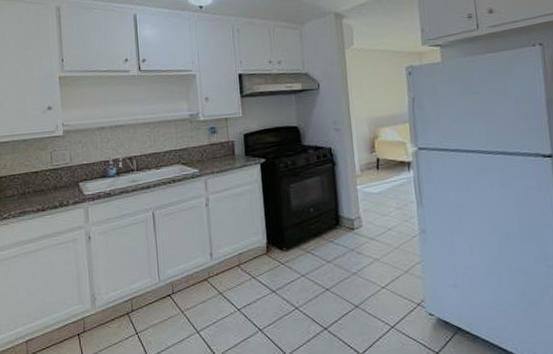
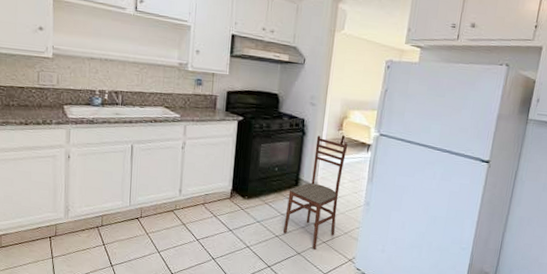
dining chair: none [330,163,394,298] -> present [283,135,348,250]

